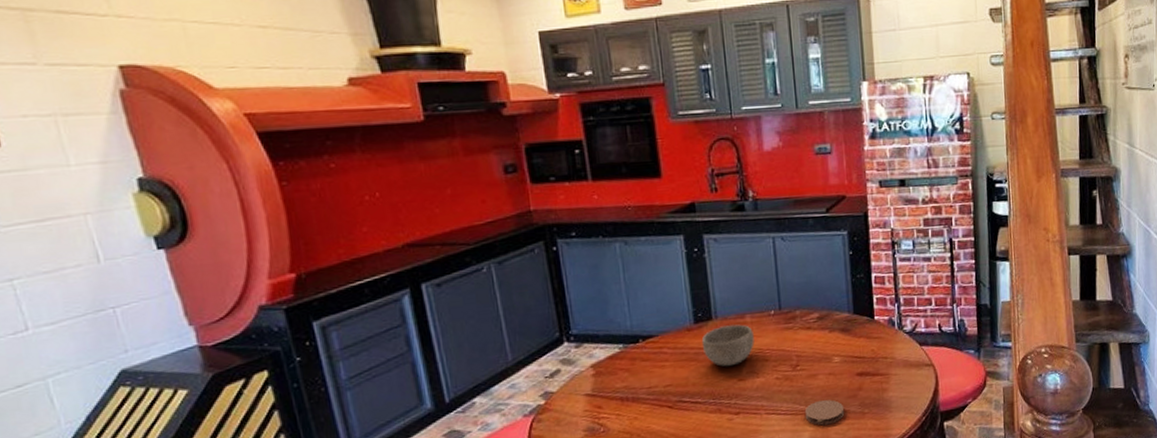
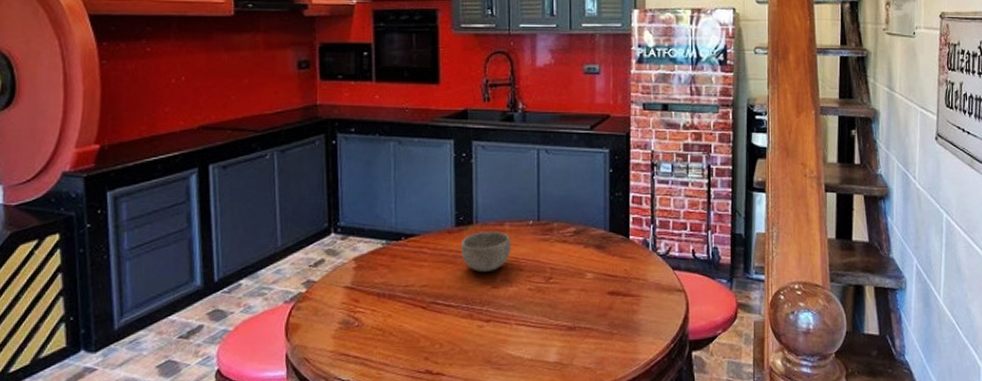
coaster: present [804,400,845,426] -> none [554,316,593,342]

